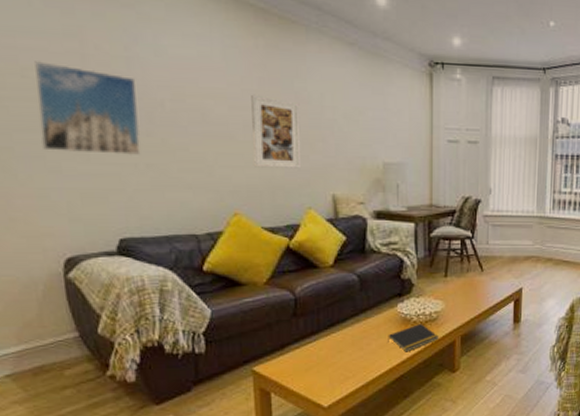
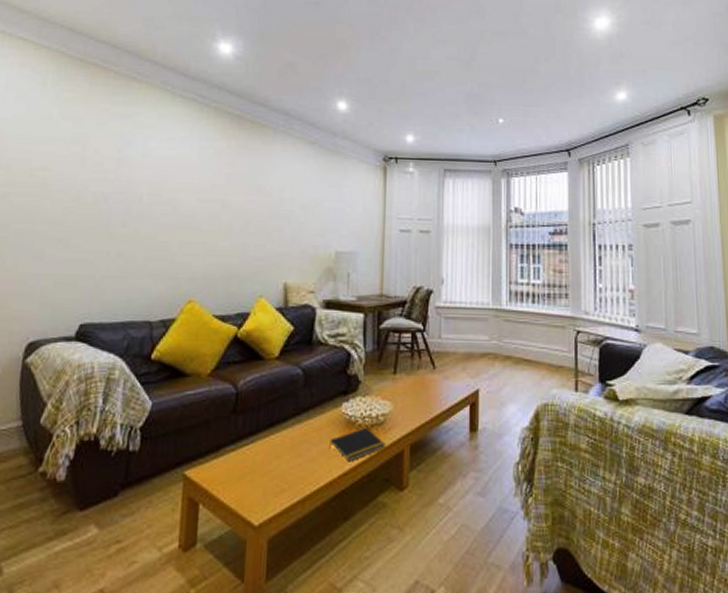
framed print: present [35,61,141,156] -> none [31,163,122,245]
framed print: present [251,94,302,168] -> none [212,188,262,257]

